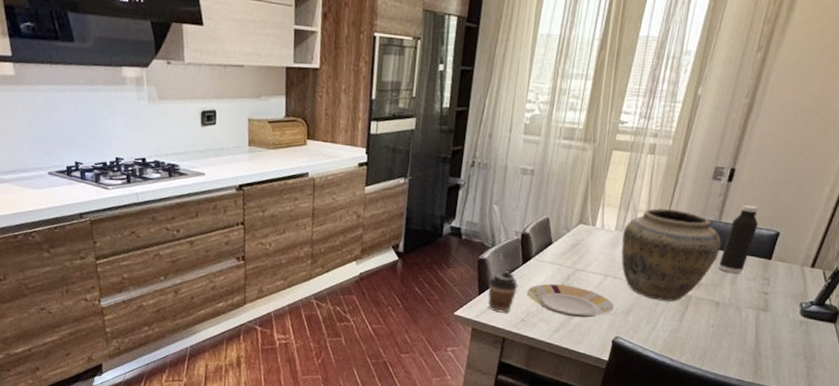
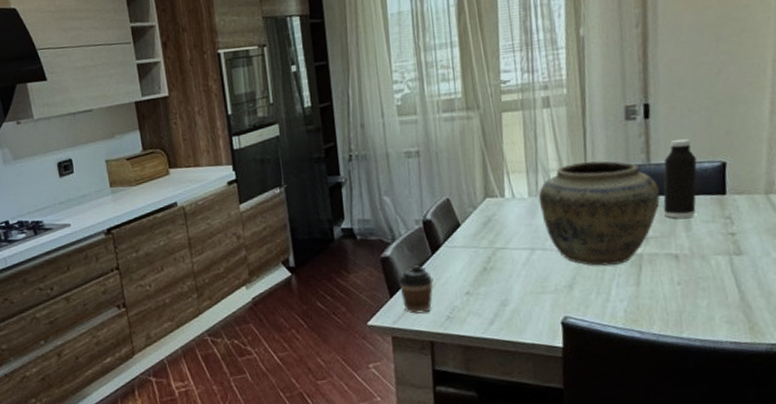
plate: present [527,283,615,318] -> none [445,268,554,303]

